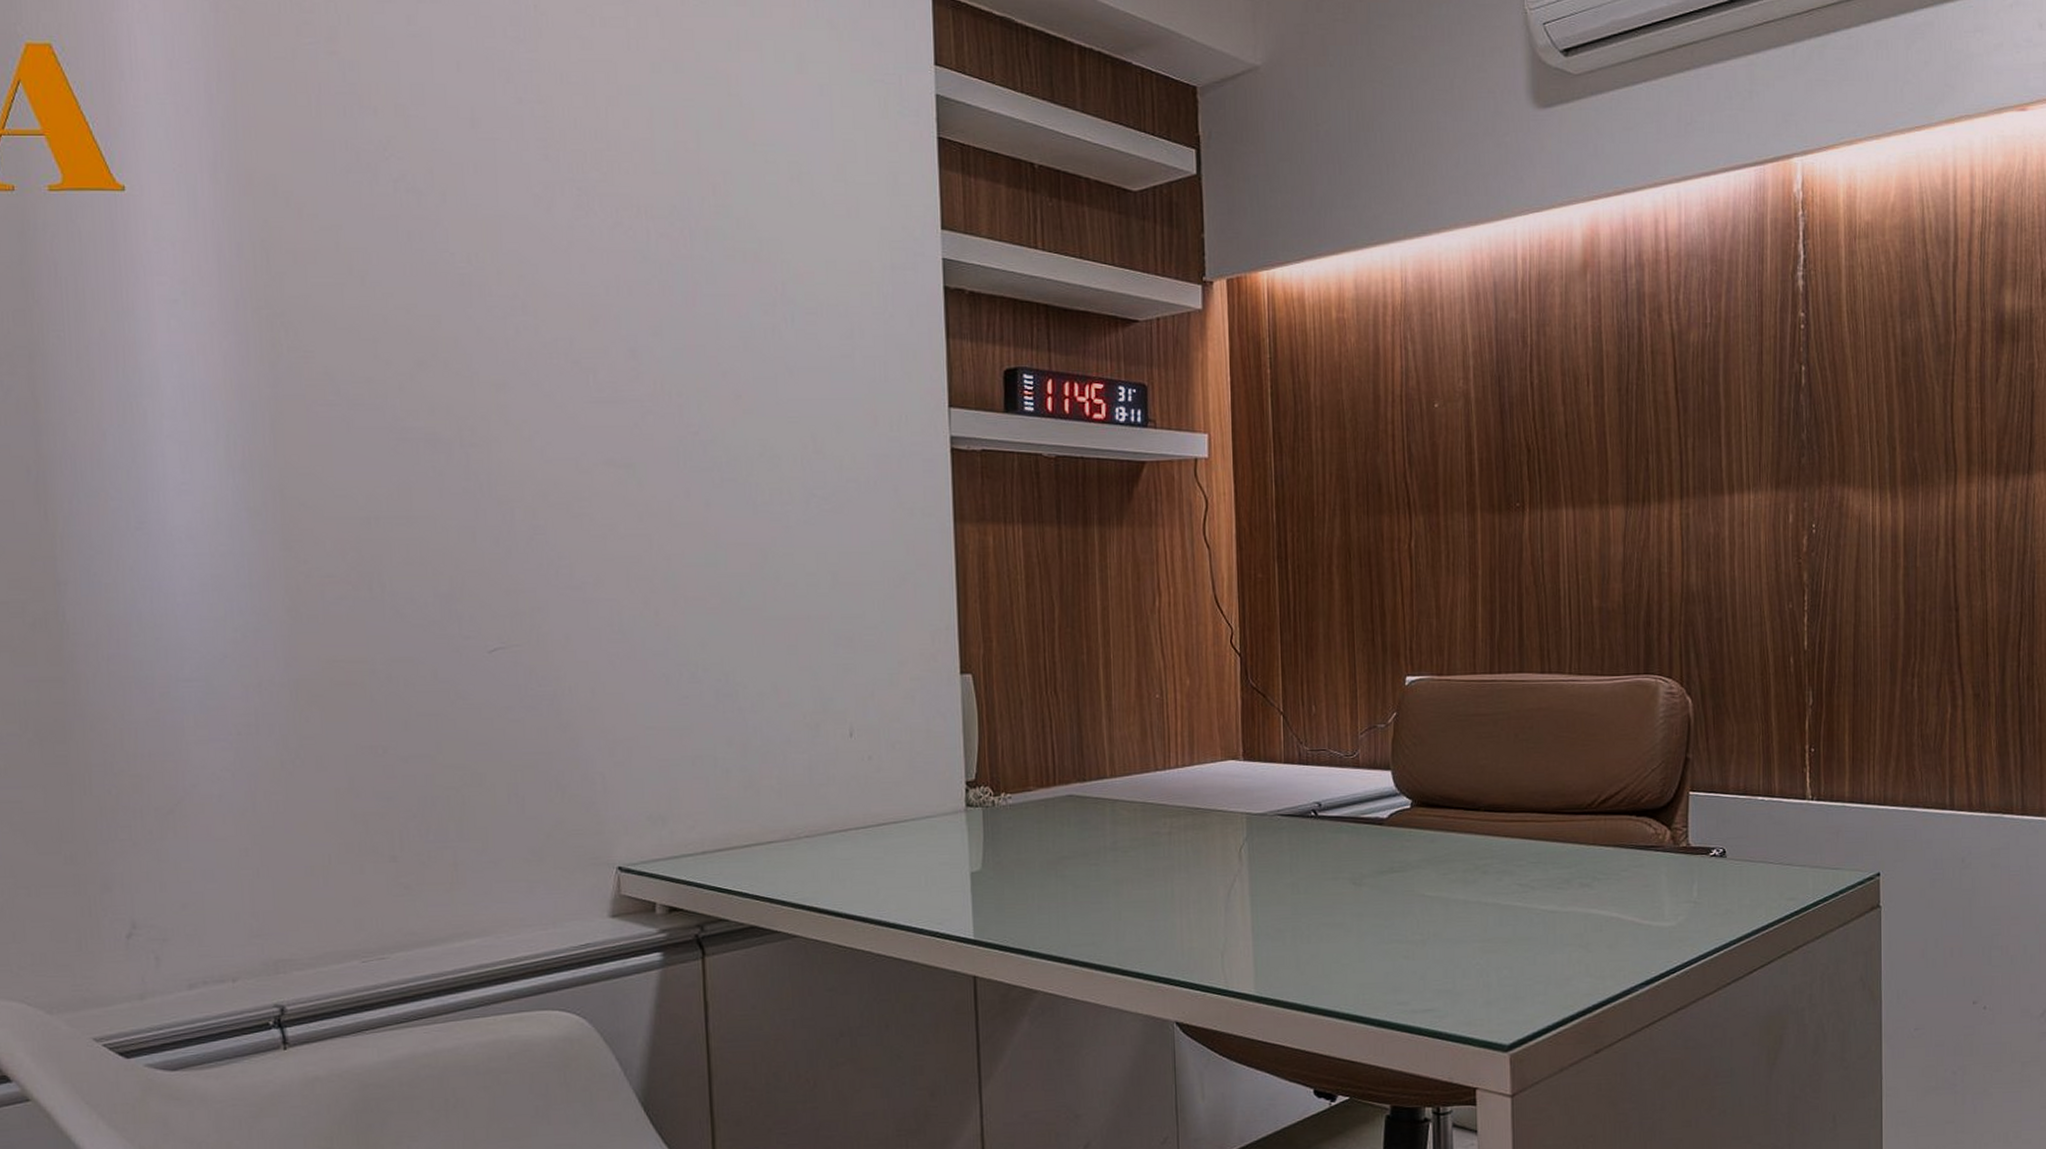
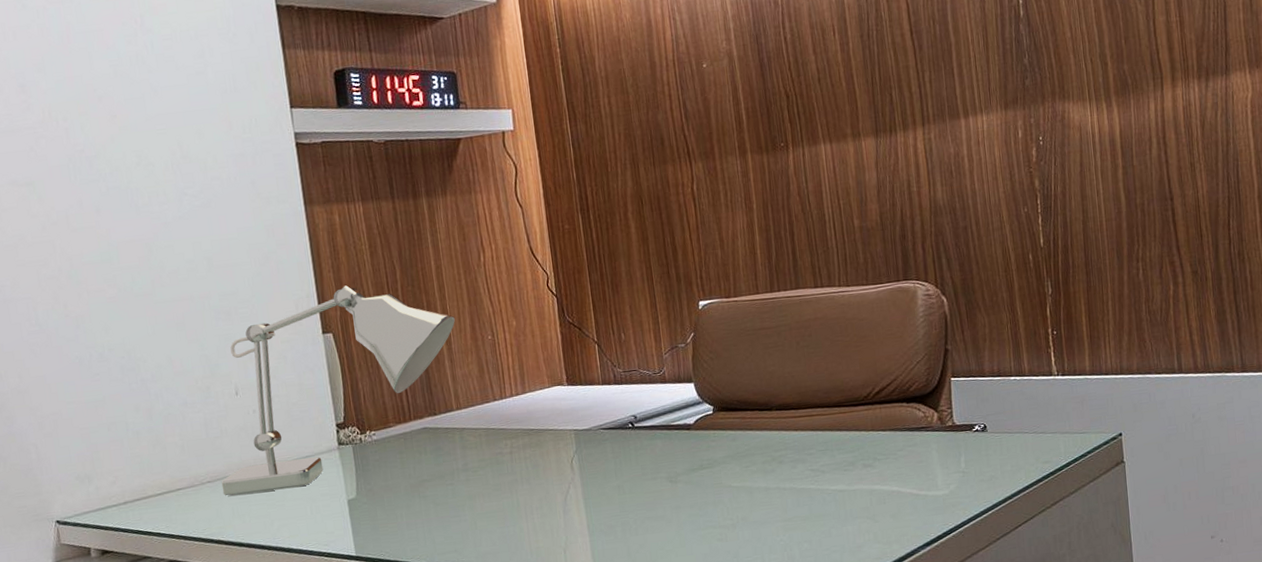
desk lamp: none [821,620,1118,855] -> present [221,285,455,496]

